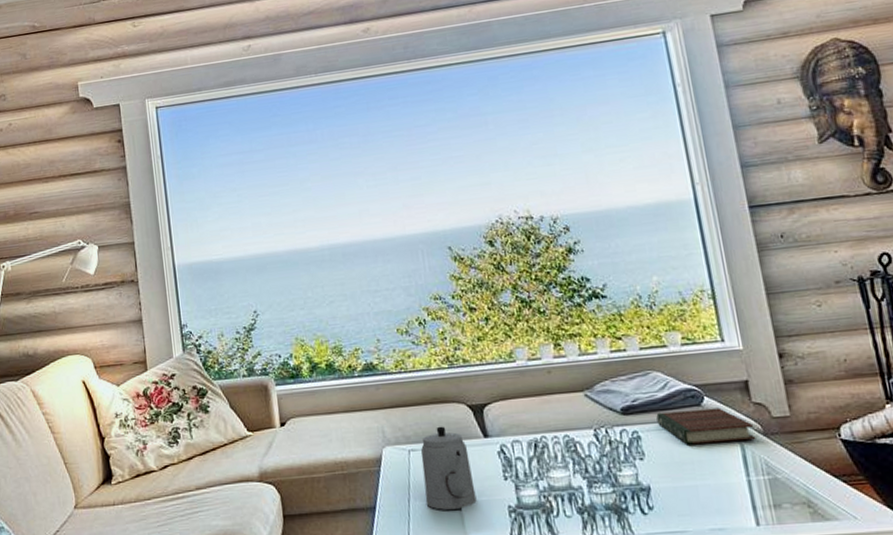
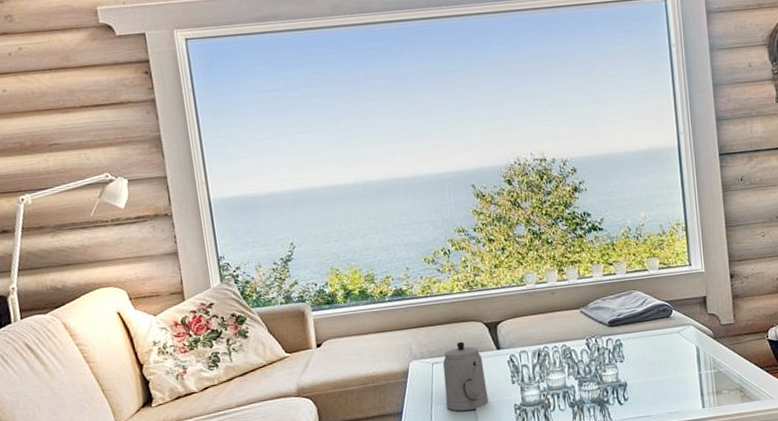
book: present [656,407,756,445] -> none [635,318,708,349]

